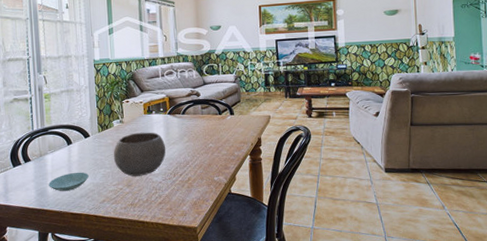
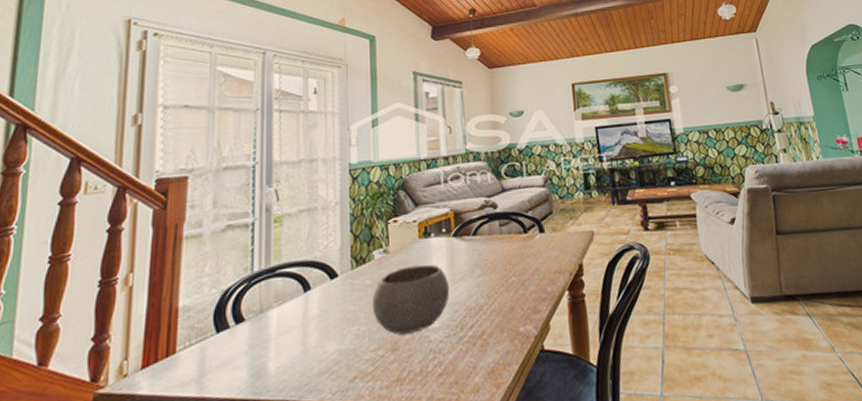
saucer: present [49,172,89,192] -> none [270,333,333,368]

